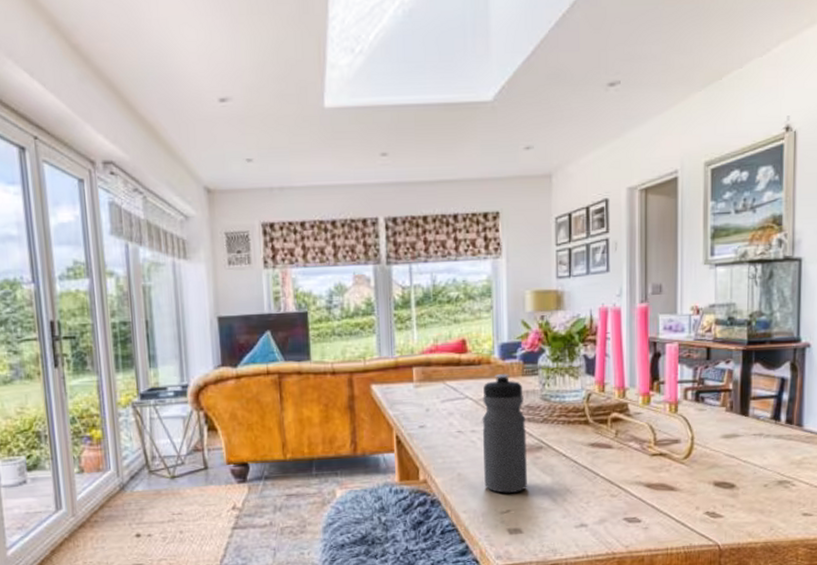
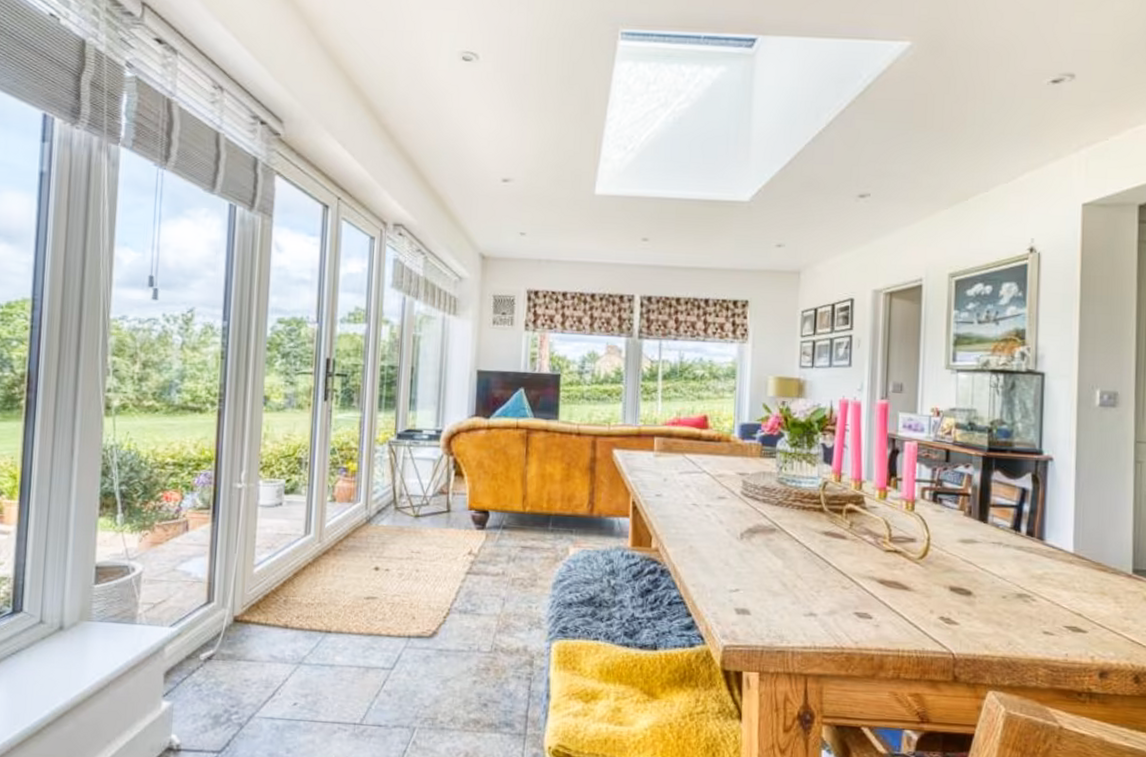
water bottle: present [482,374,527,493] -> none [715,453,761,572]

